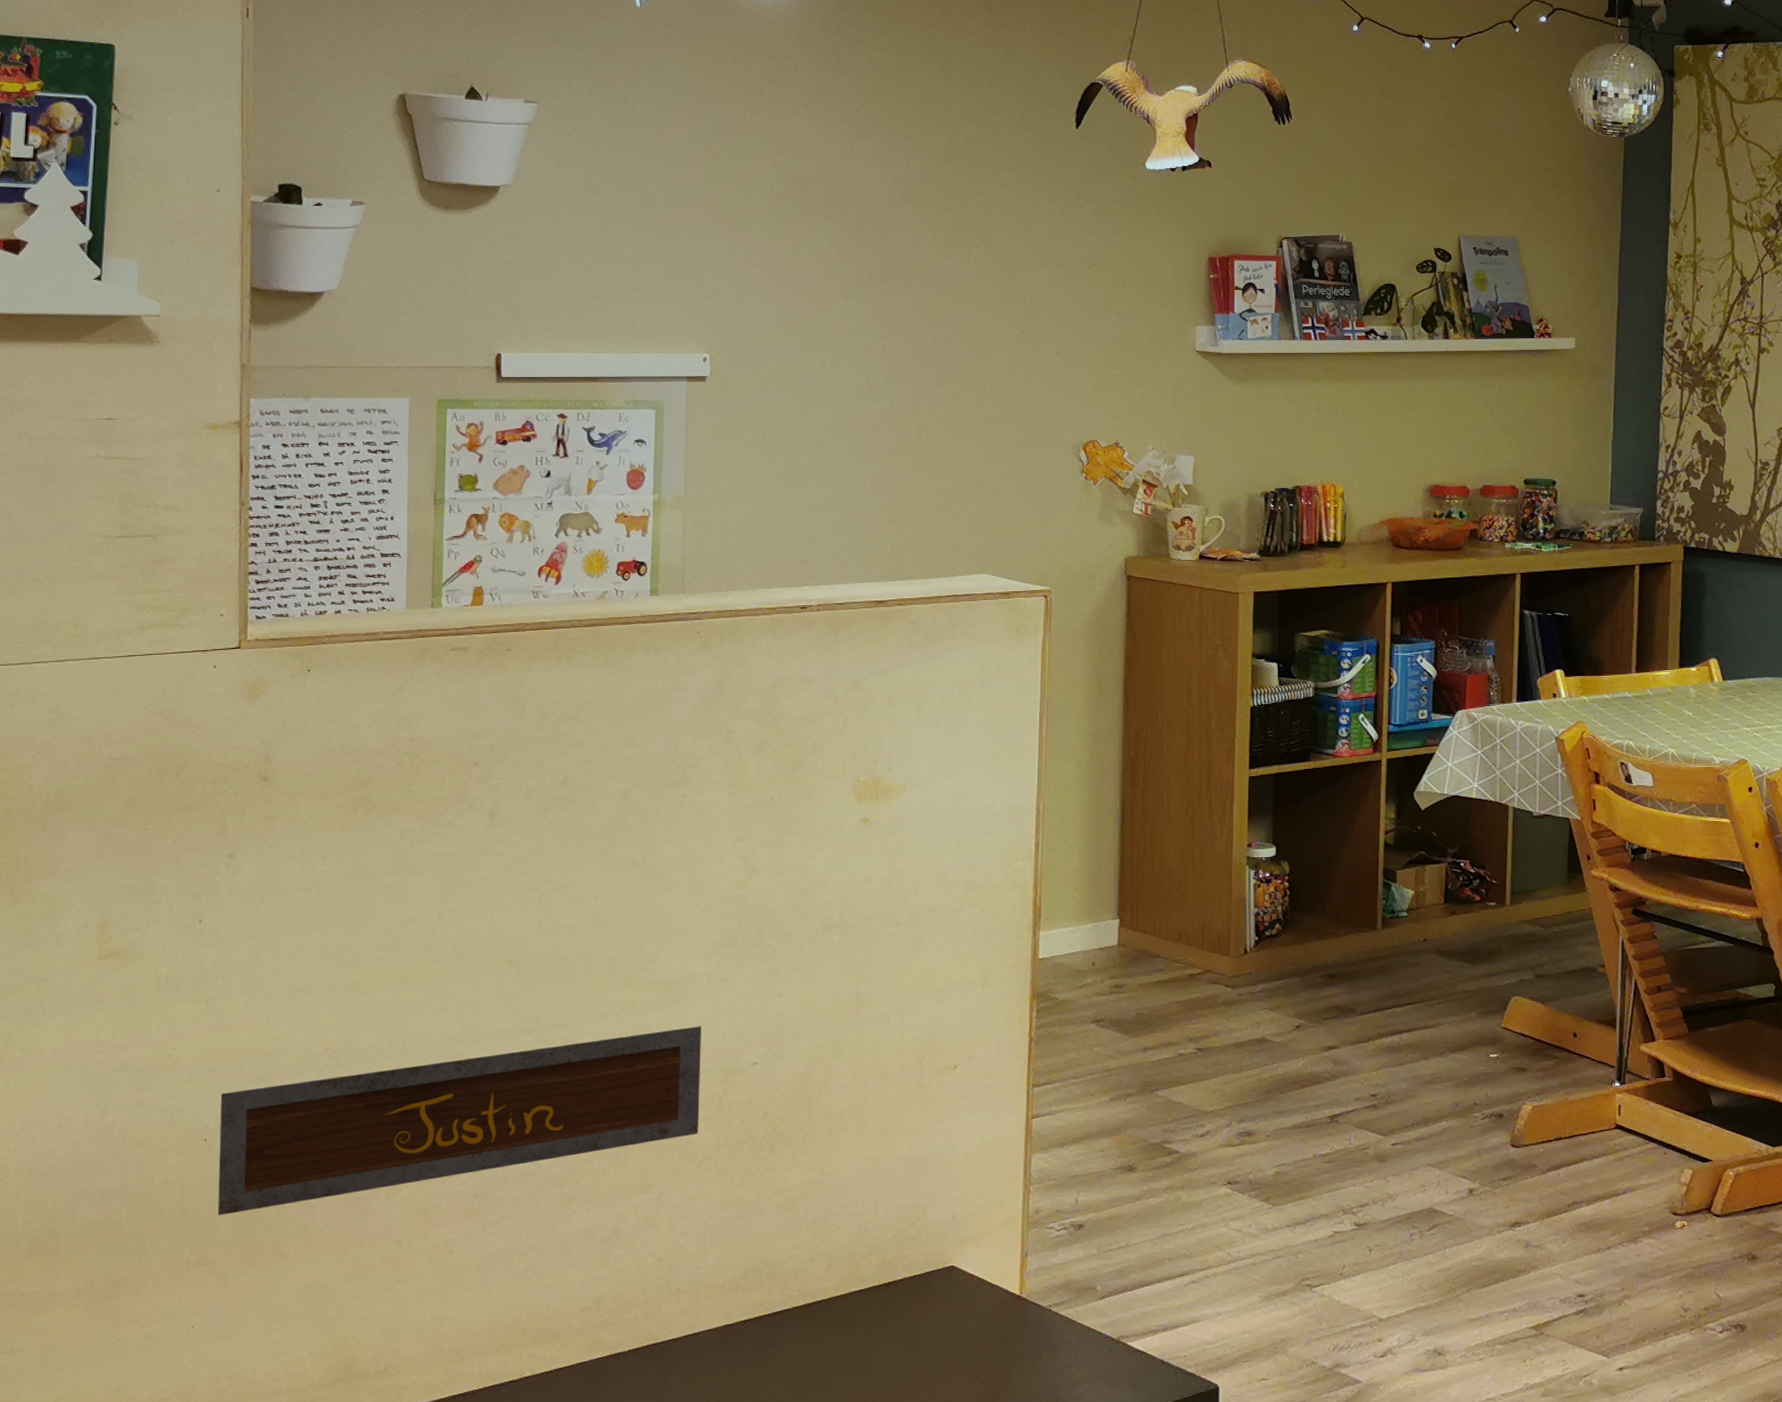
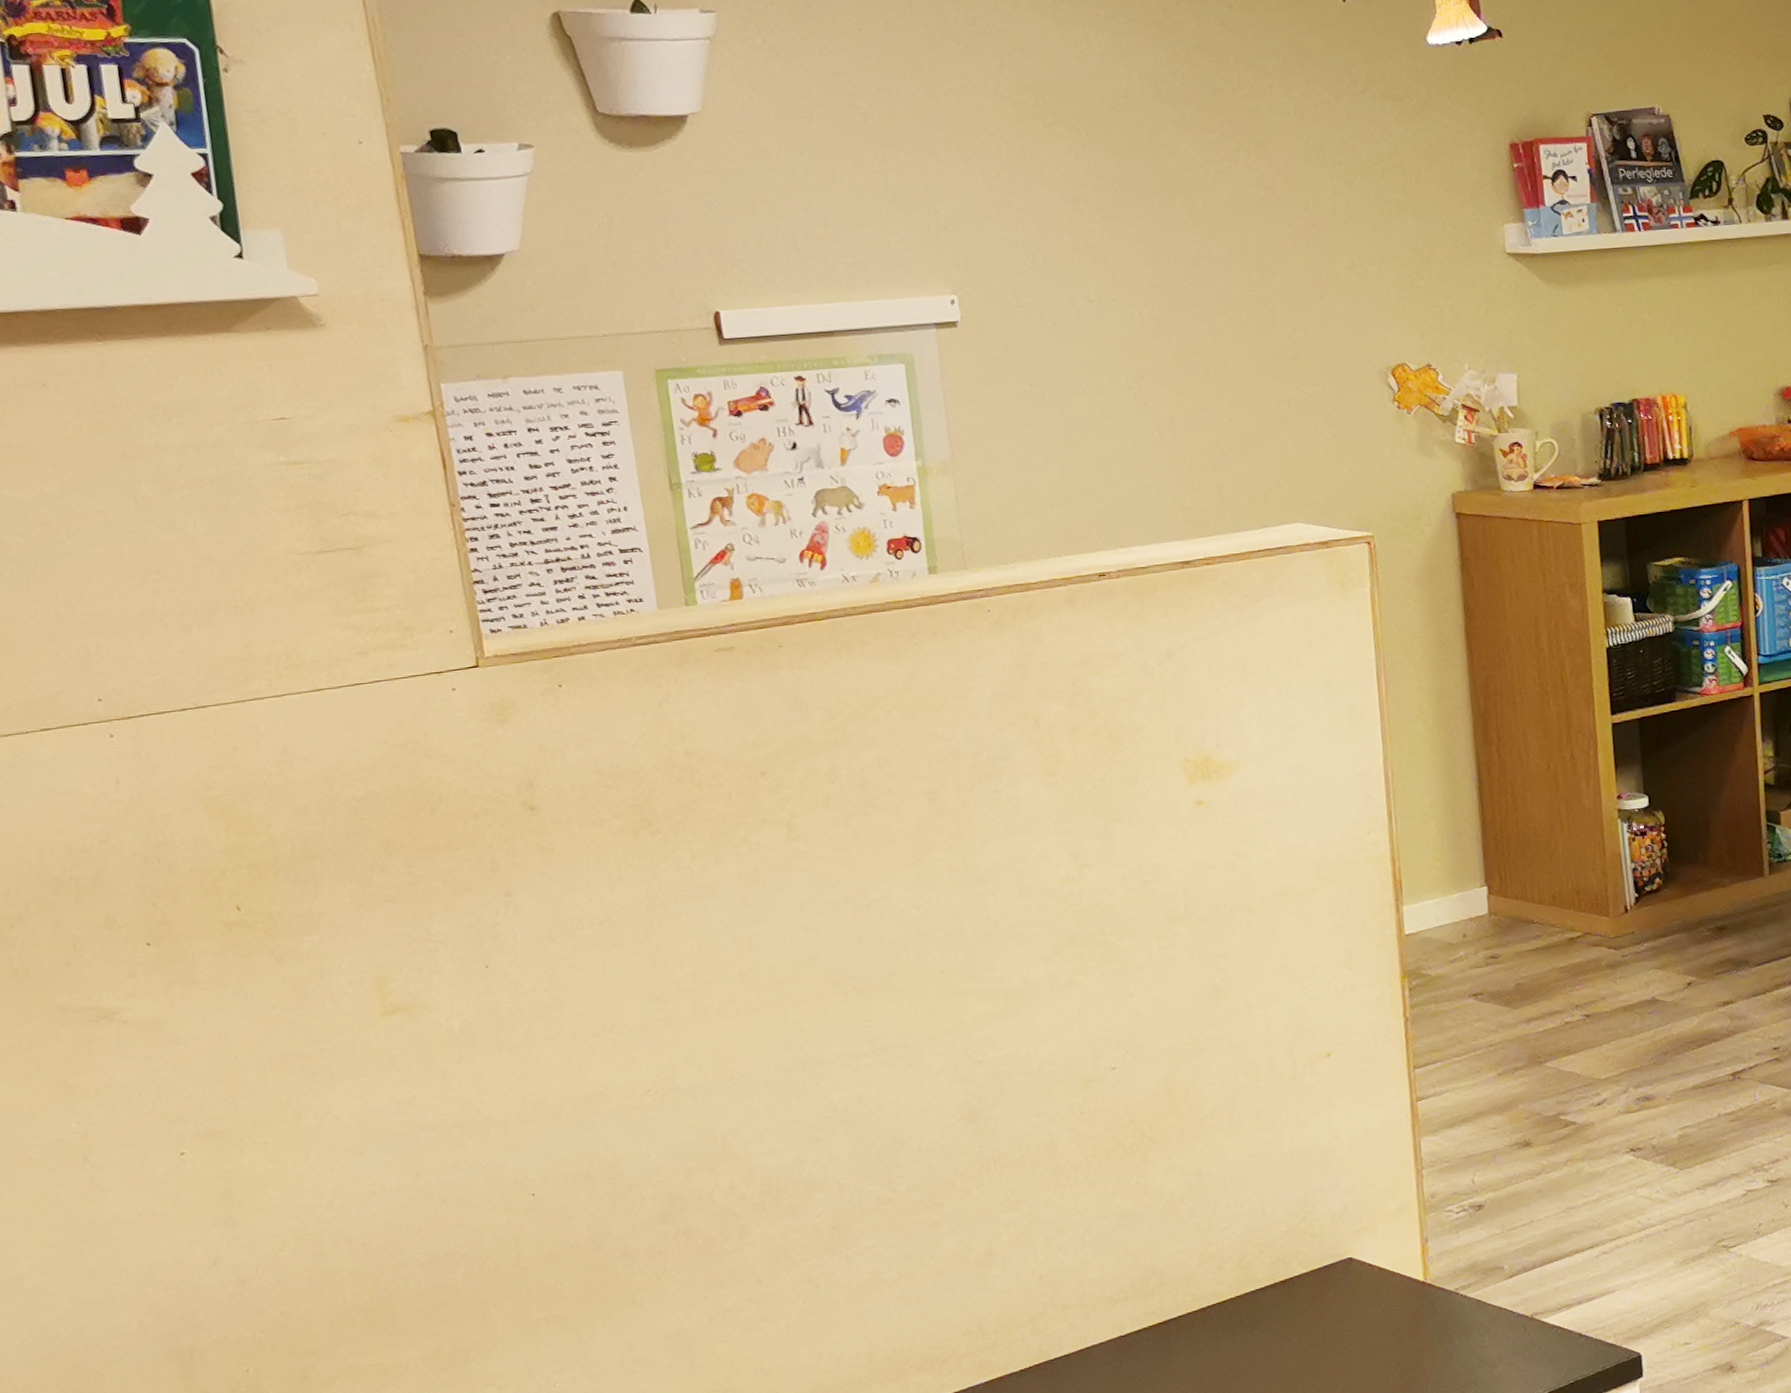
nameplate: present [217,1026,702,1216] -> none [541,1034,1064,1271]

